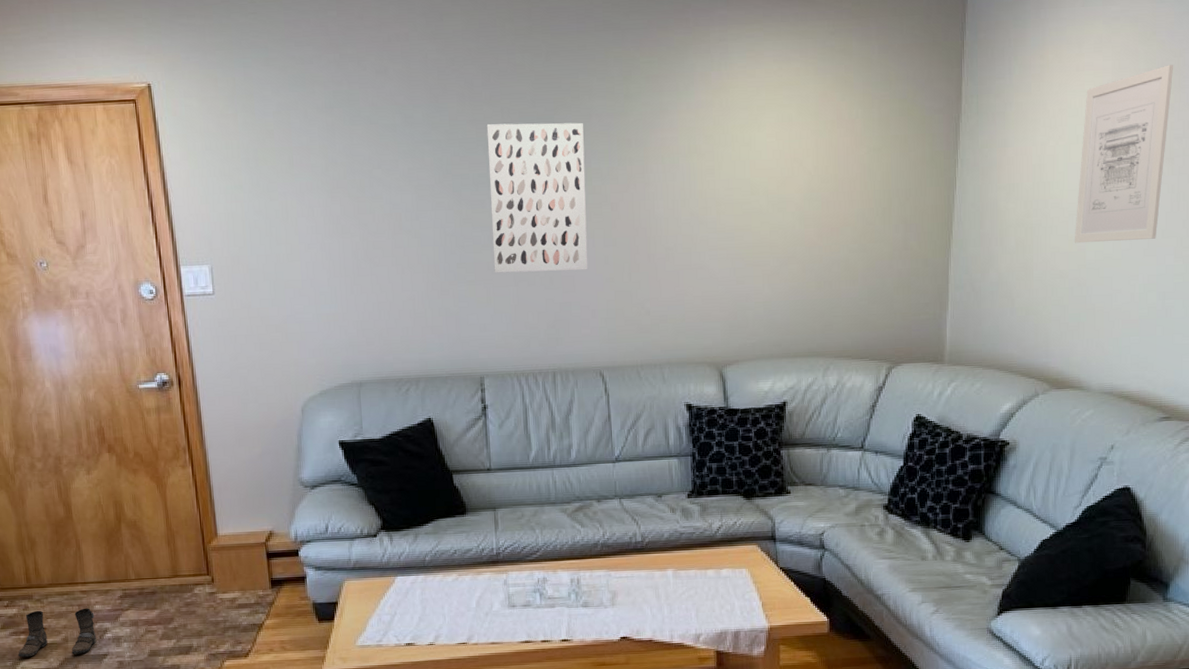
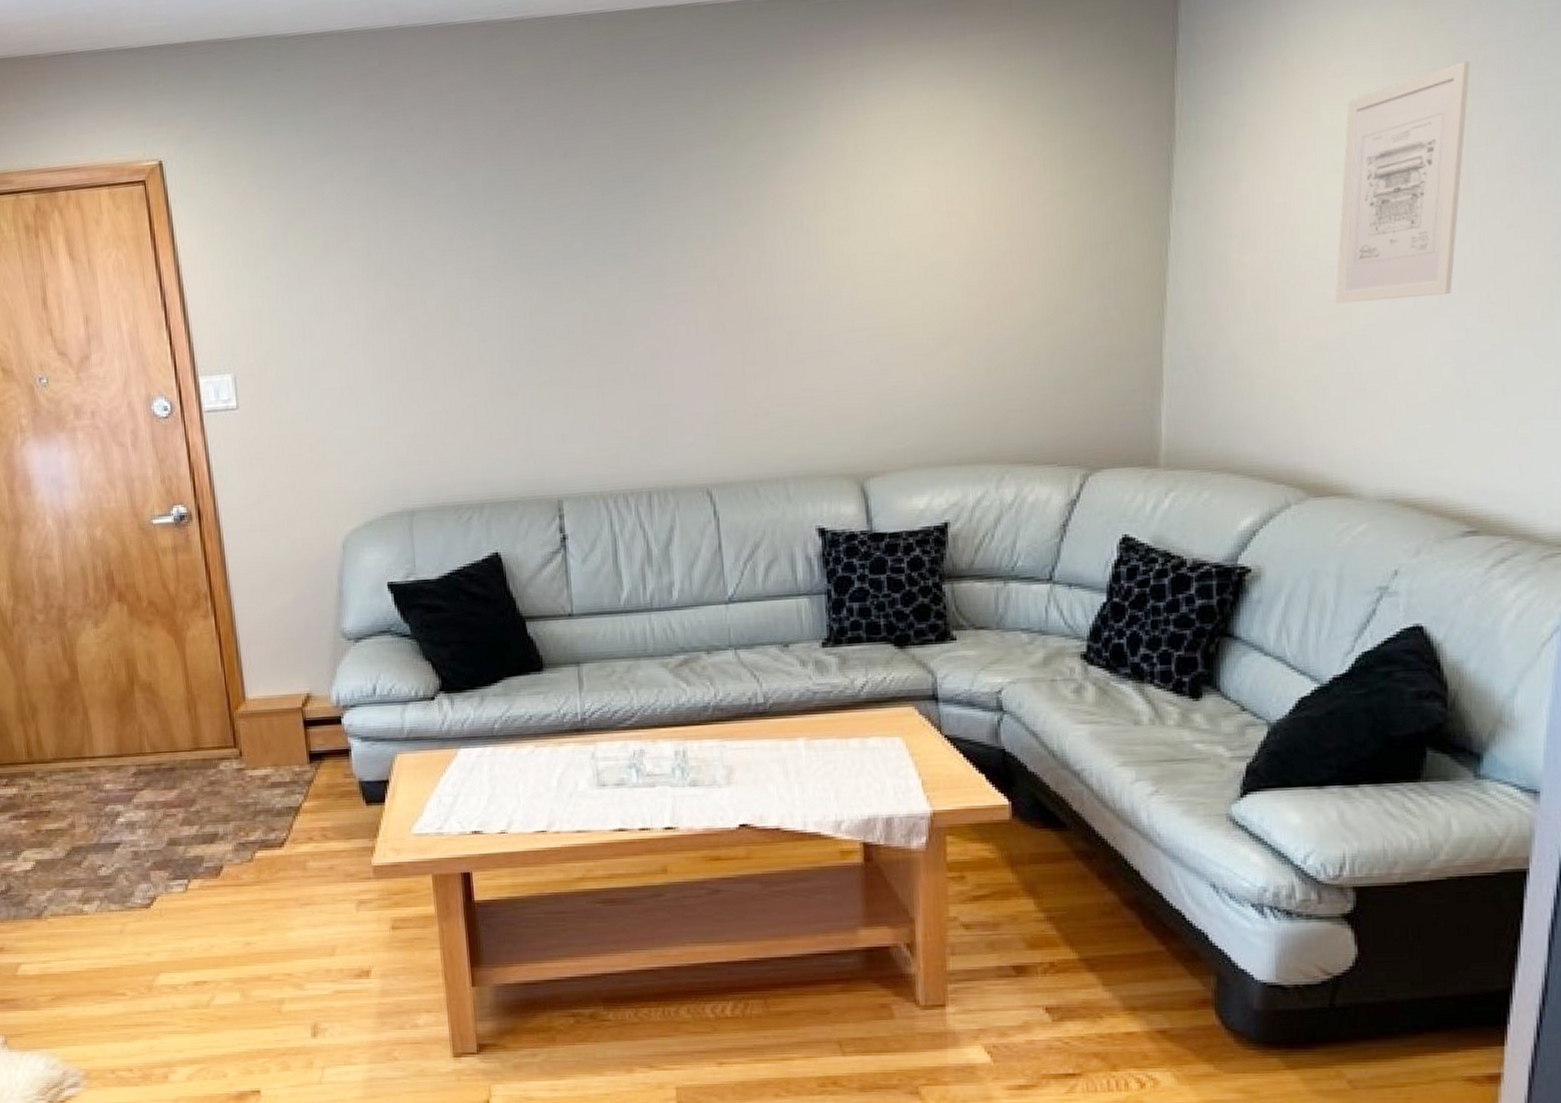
boots: present [17,608,97,658] -> none [18,787,108,846]
wall art: present [486,122,588,273] -> none [560,179,690,371]

